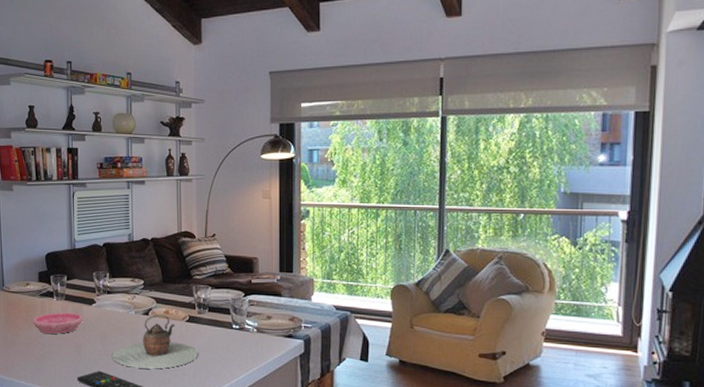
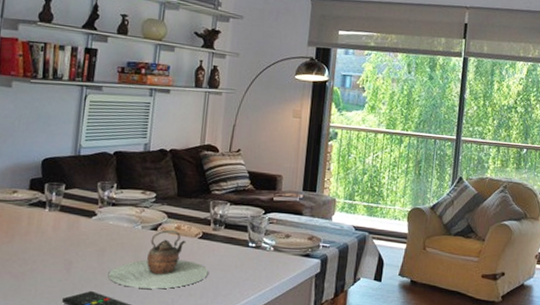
saucer: present [33,312,83,334] -> none [15,224,79,249]

